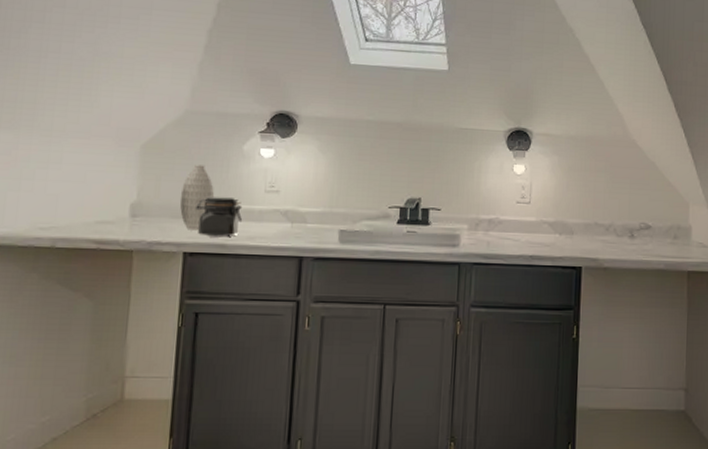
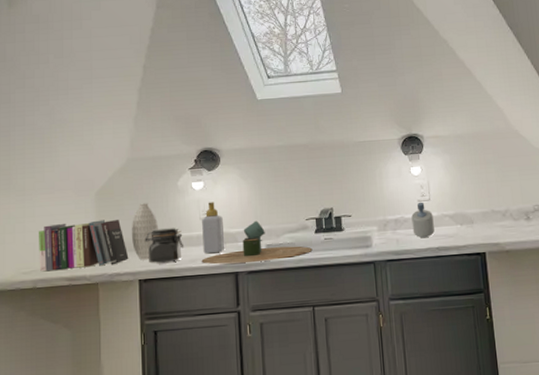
books: none [61,175,174,232] -> present [39,220,129,272]
decorative tray: none [261,201,391,249] -> present [201,220,312,265]
soap bottle: none [264,173,292,233] -> present [202,201,225,254]
soap dispenser: none [506,204,531,244] -> present [411,202,435,238]

